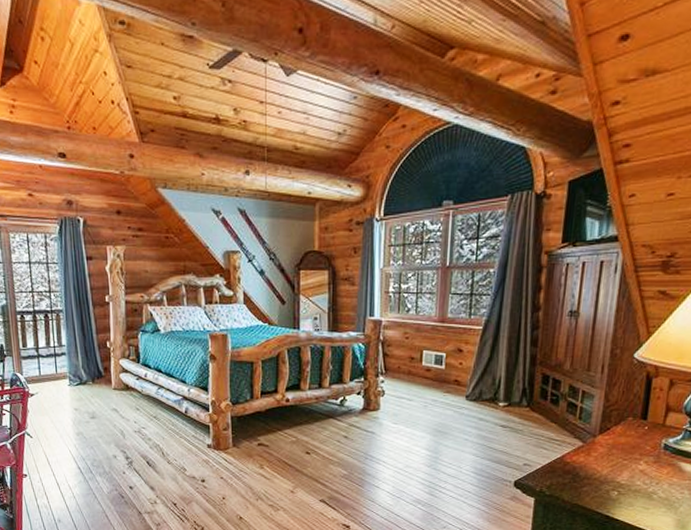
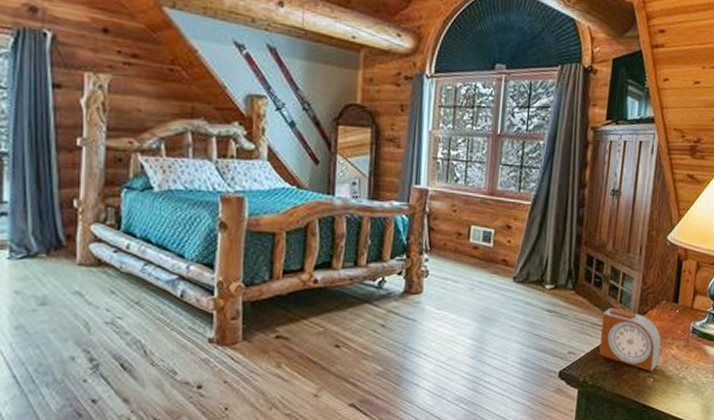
alarm clock: none [557,424,627,486] -> present [599,308,662,372]

